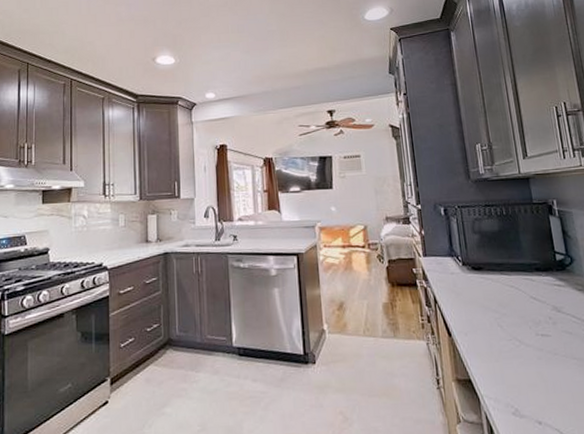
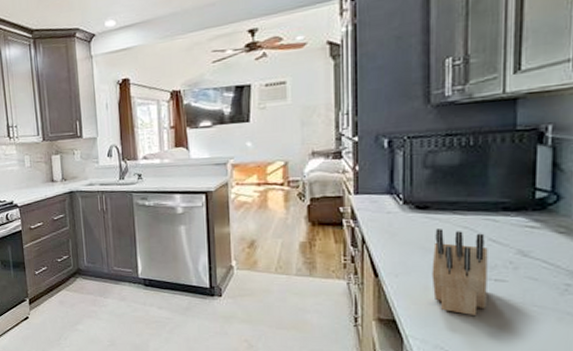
knife block: none [490,288,540,372] -> present [431,229,488,317]

